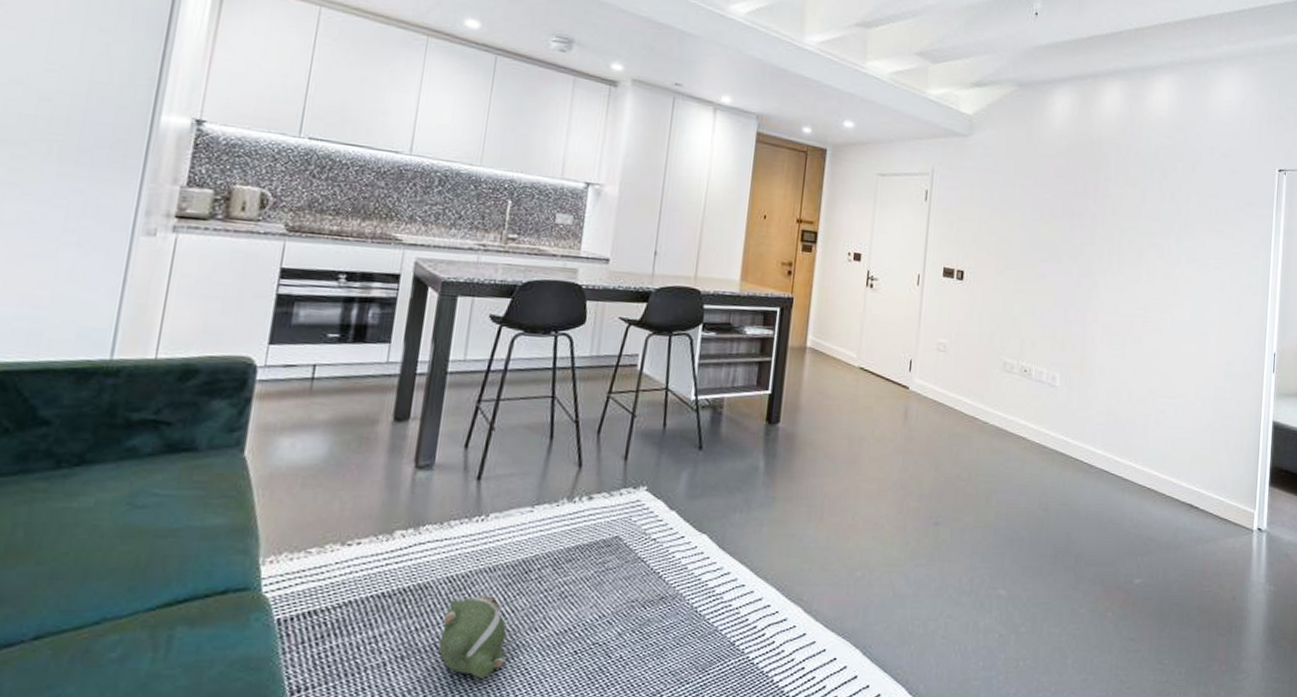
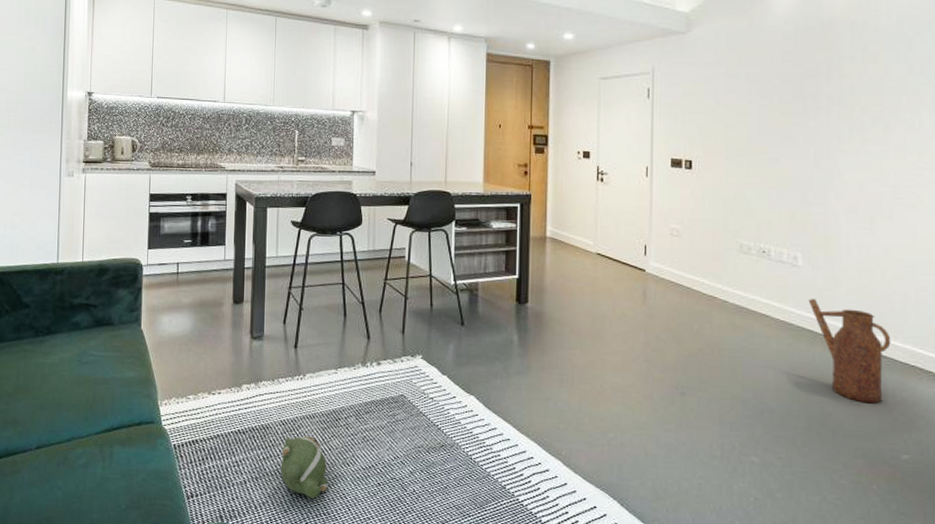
watering can: none [1062,419,1133,528] -> present [808,298,891,404]

